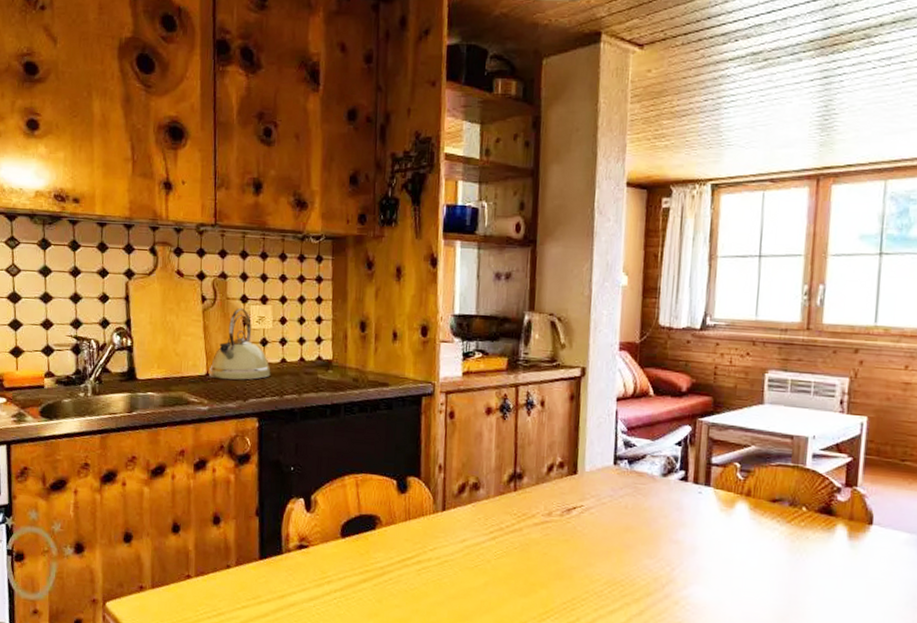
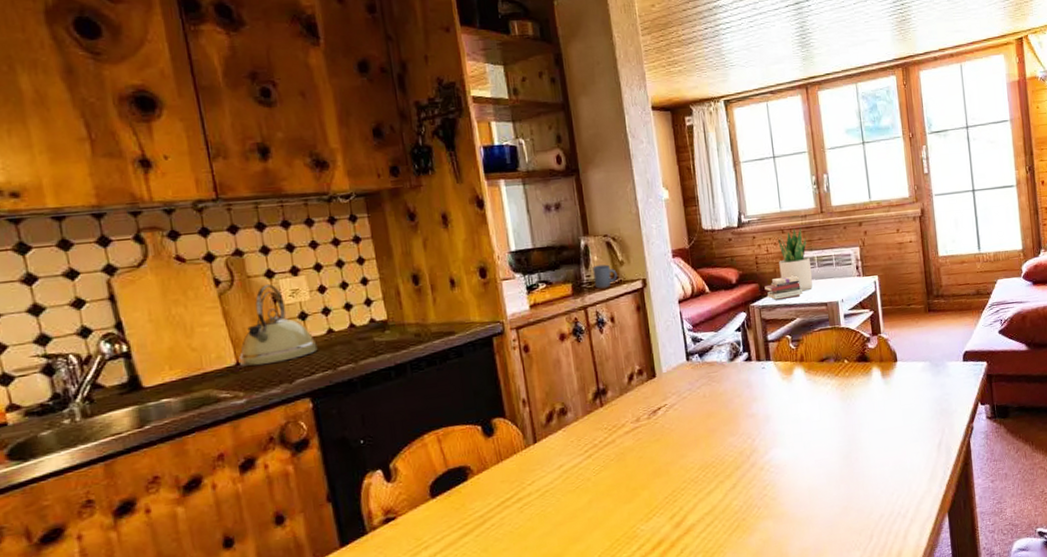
mug: none [530,344,556,370] -> present [592,264,618,289]
books: none [719,394,765,422] -> present [764,275,803,300]
planter: none [741,342,783,417] -> present [778,227,813,292]

